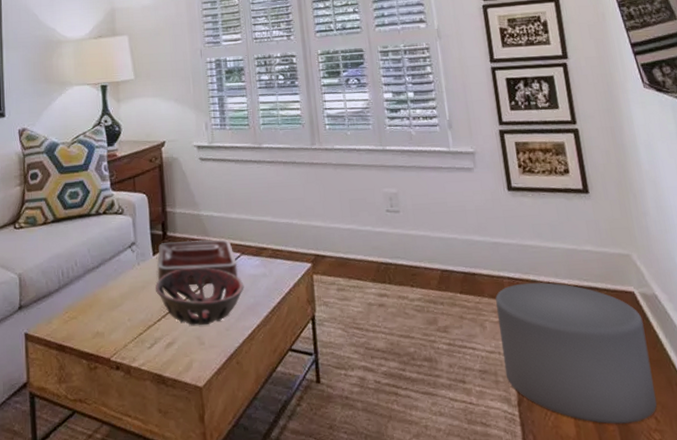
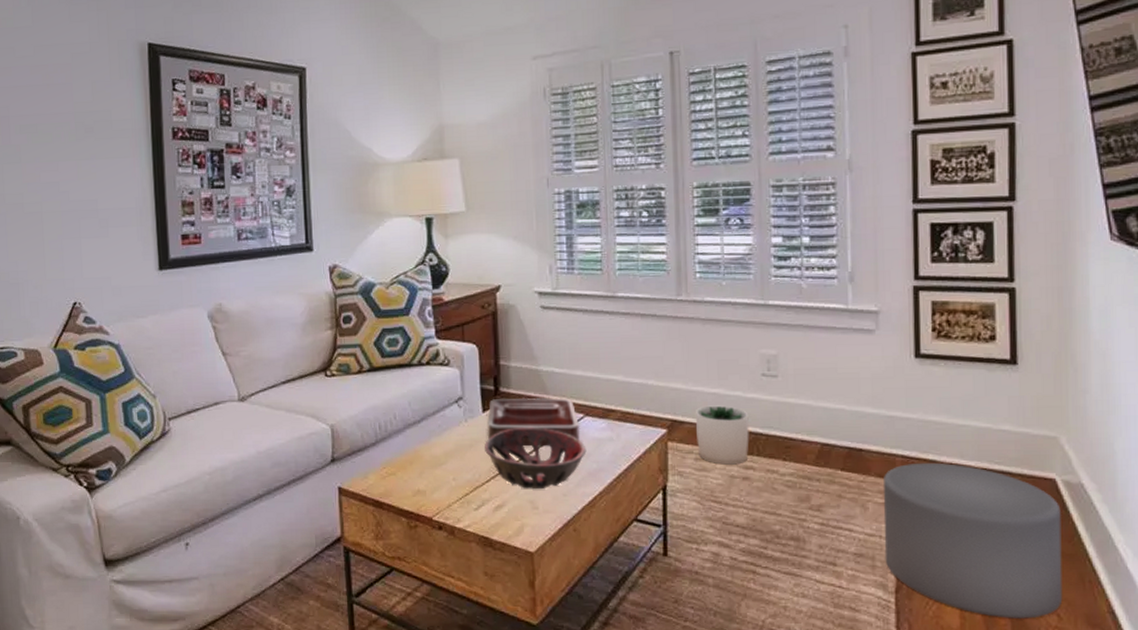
planter: none [335,239,382,294] -> present [696,405,749,465]

